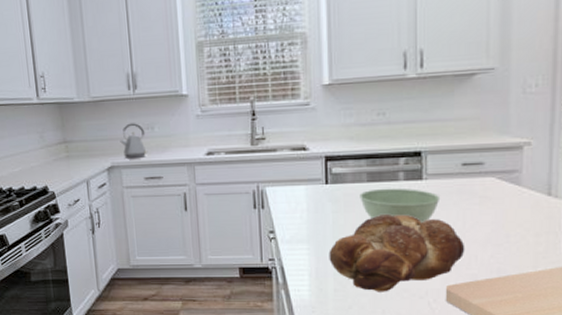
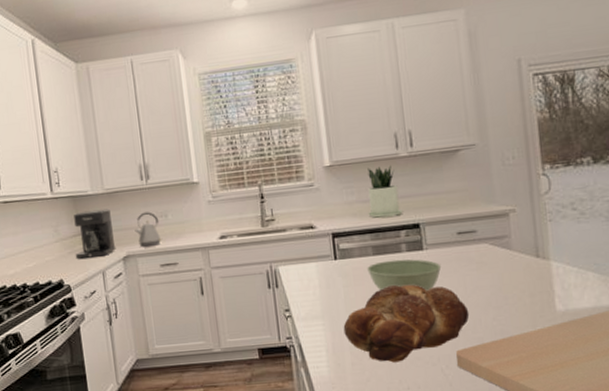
coffee maker: none [59,117,101,166] -> present [74,208,116,259]
planter: none [366,87,405,143] -> present [367,165,403,218]

